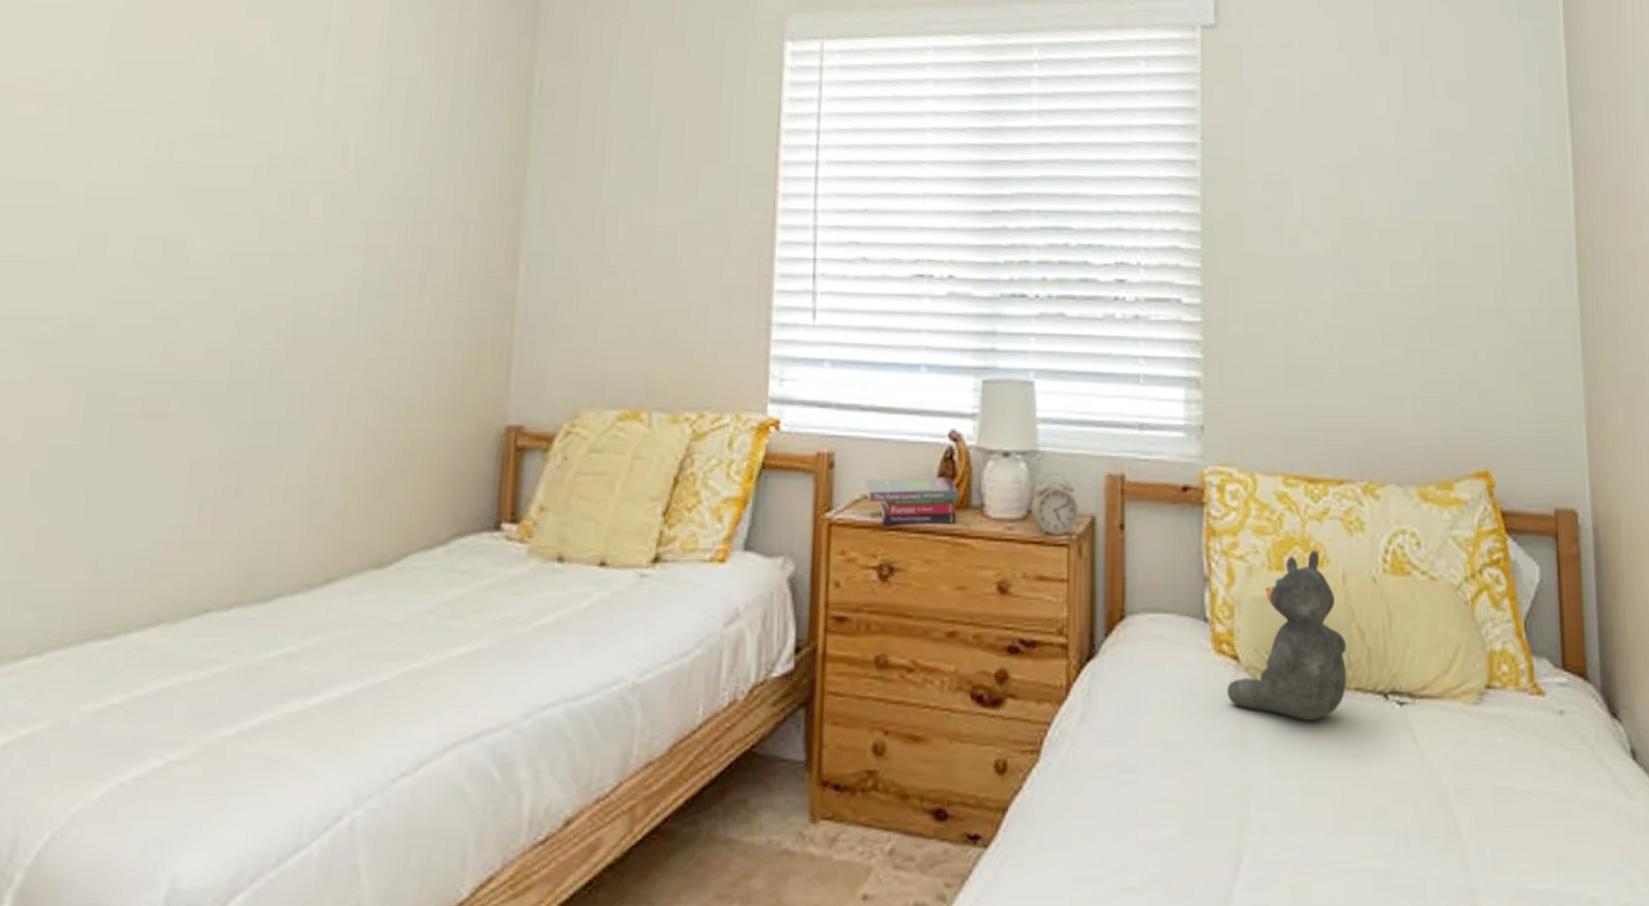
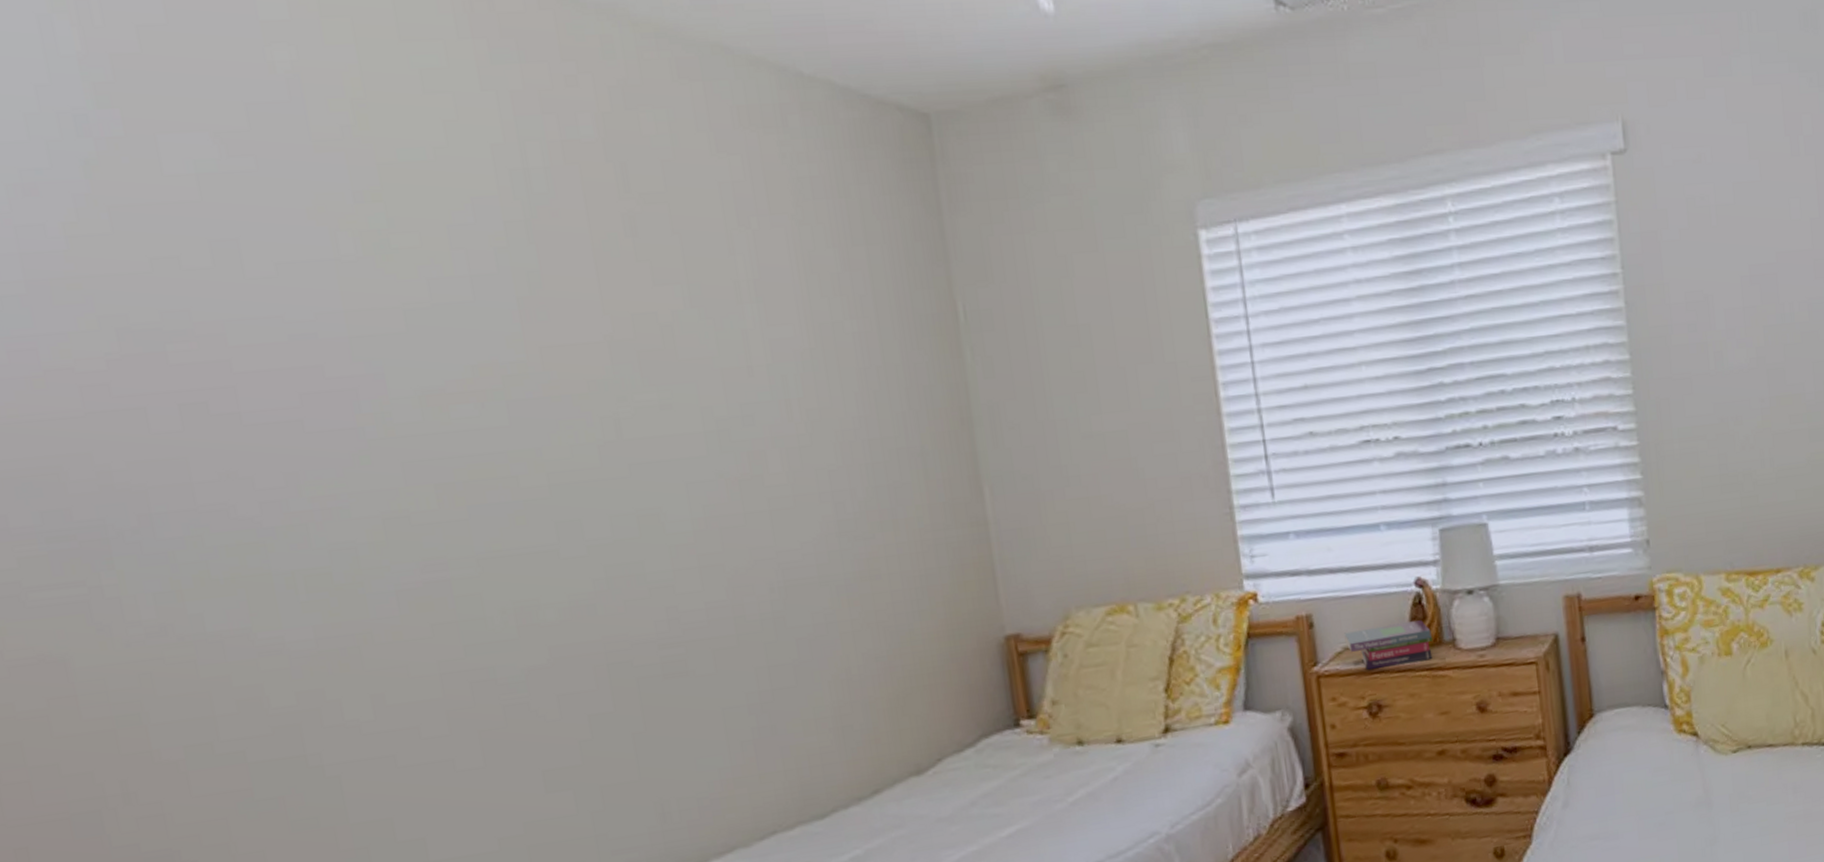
alarm clock: present [1031,472,1079,536] -> none [1498,600,1543,658]
stuffed animal: present [1227,549,1347,720] -> none [1689,633,1795,777]

